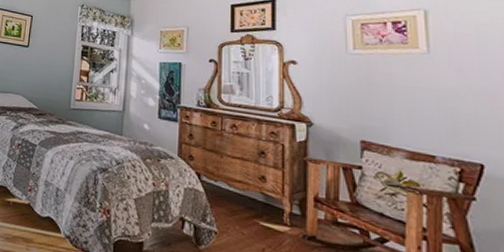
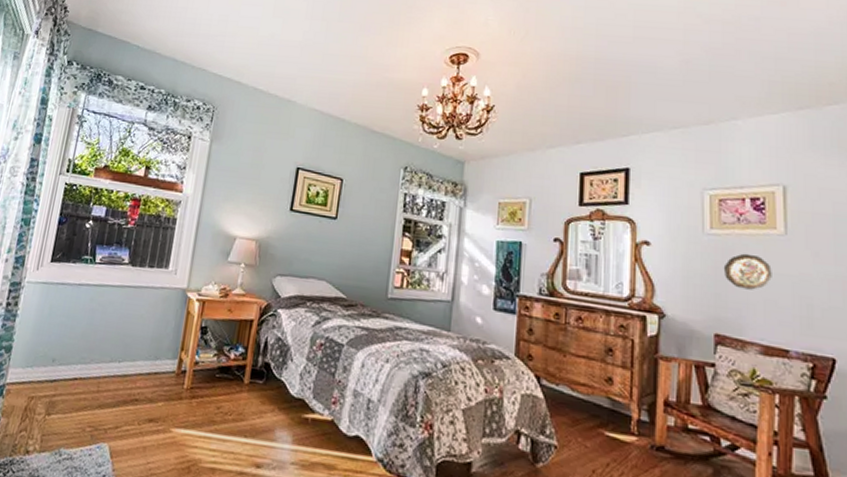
decorative plate: none [367,70,416,102] -> present [723,253,772,290]

